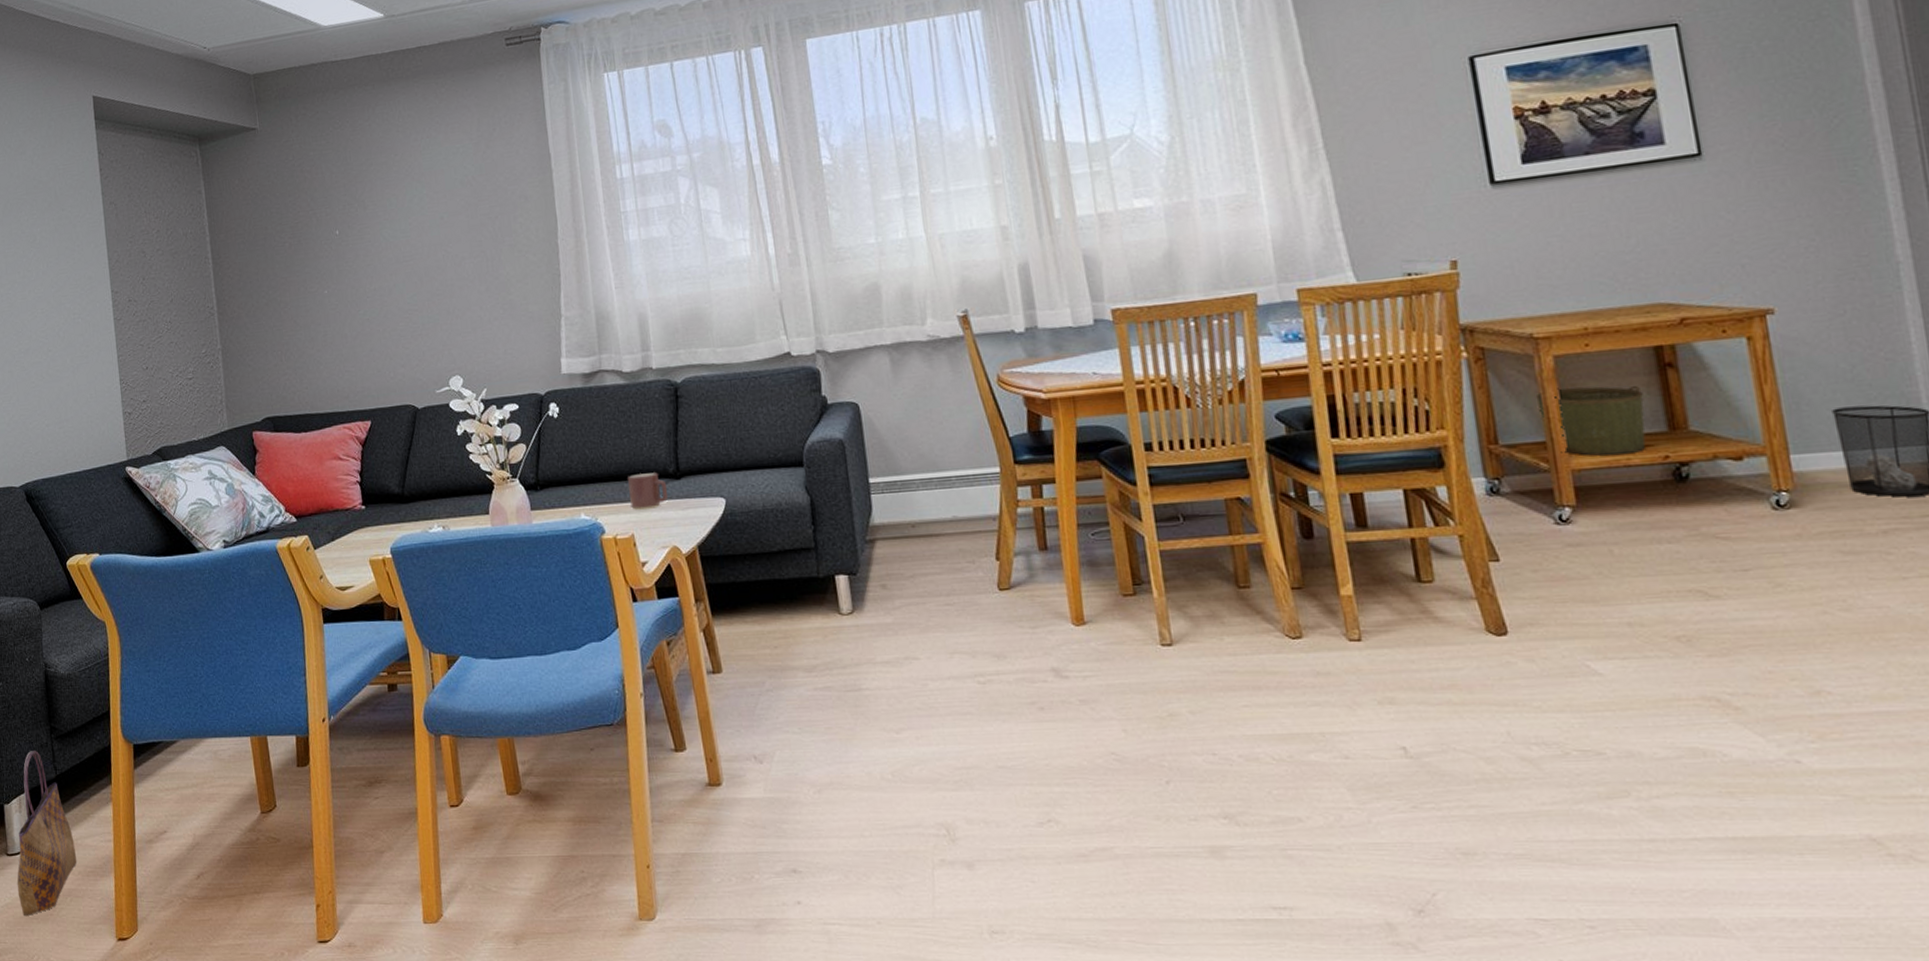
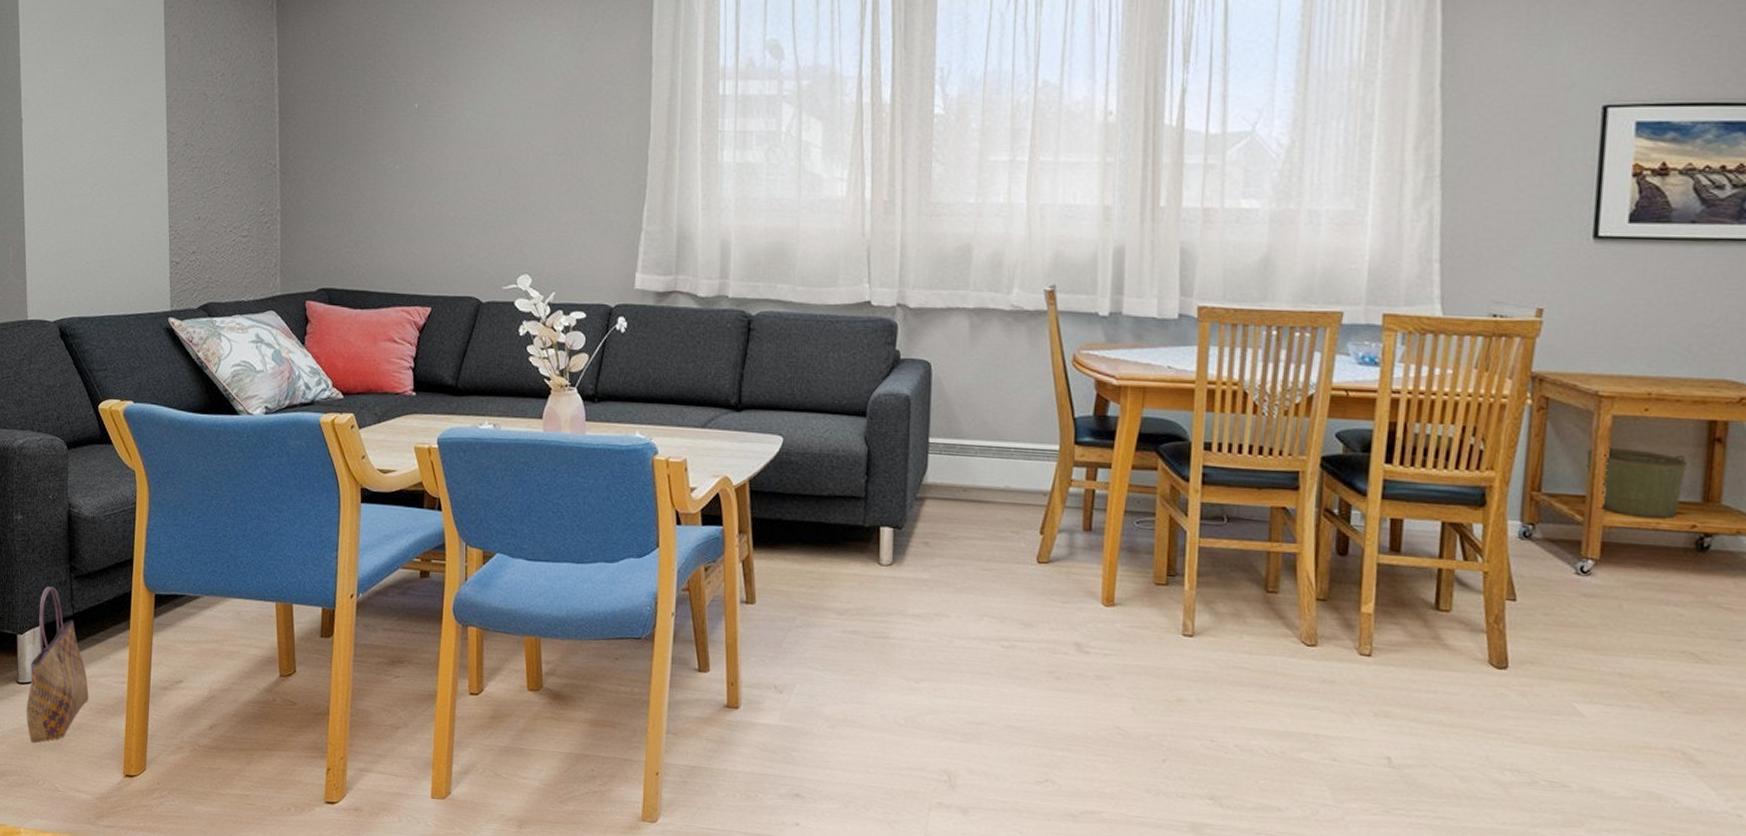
mug: present [627,472,668,511] -> none [686,400,727,438]

